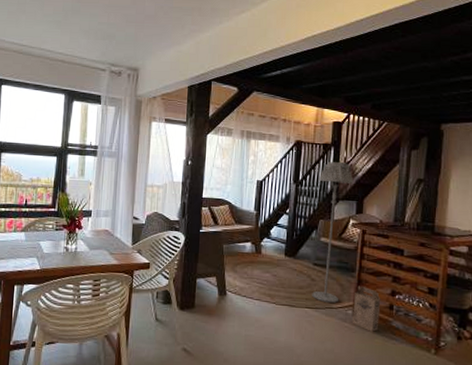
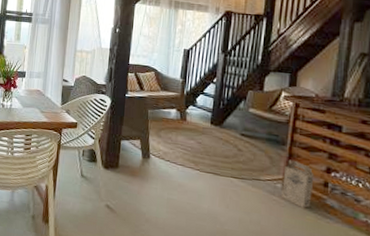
floor lamp: present [312,162,354,304] -> none [238,33,287,176]

